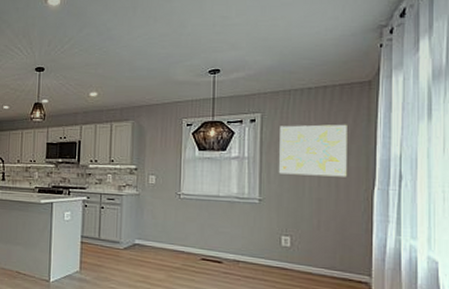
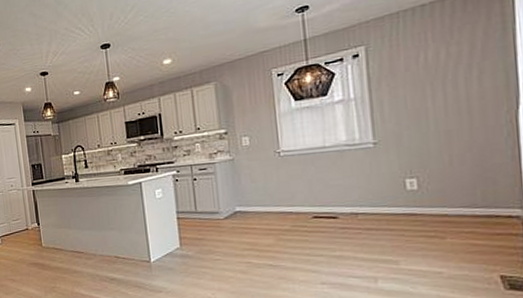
wall art: present [279,124,347,177] -> none [390,38,481,111]

